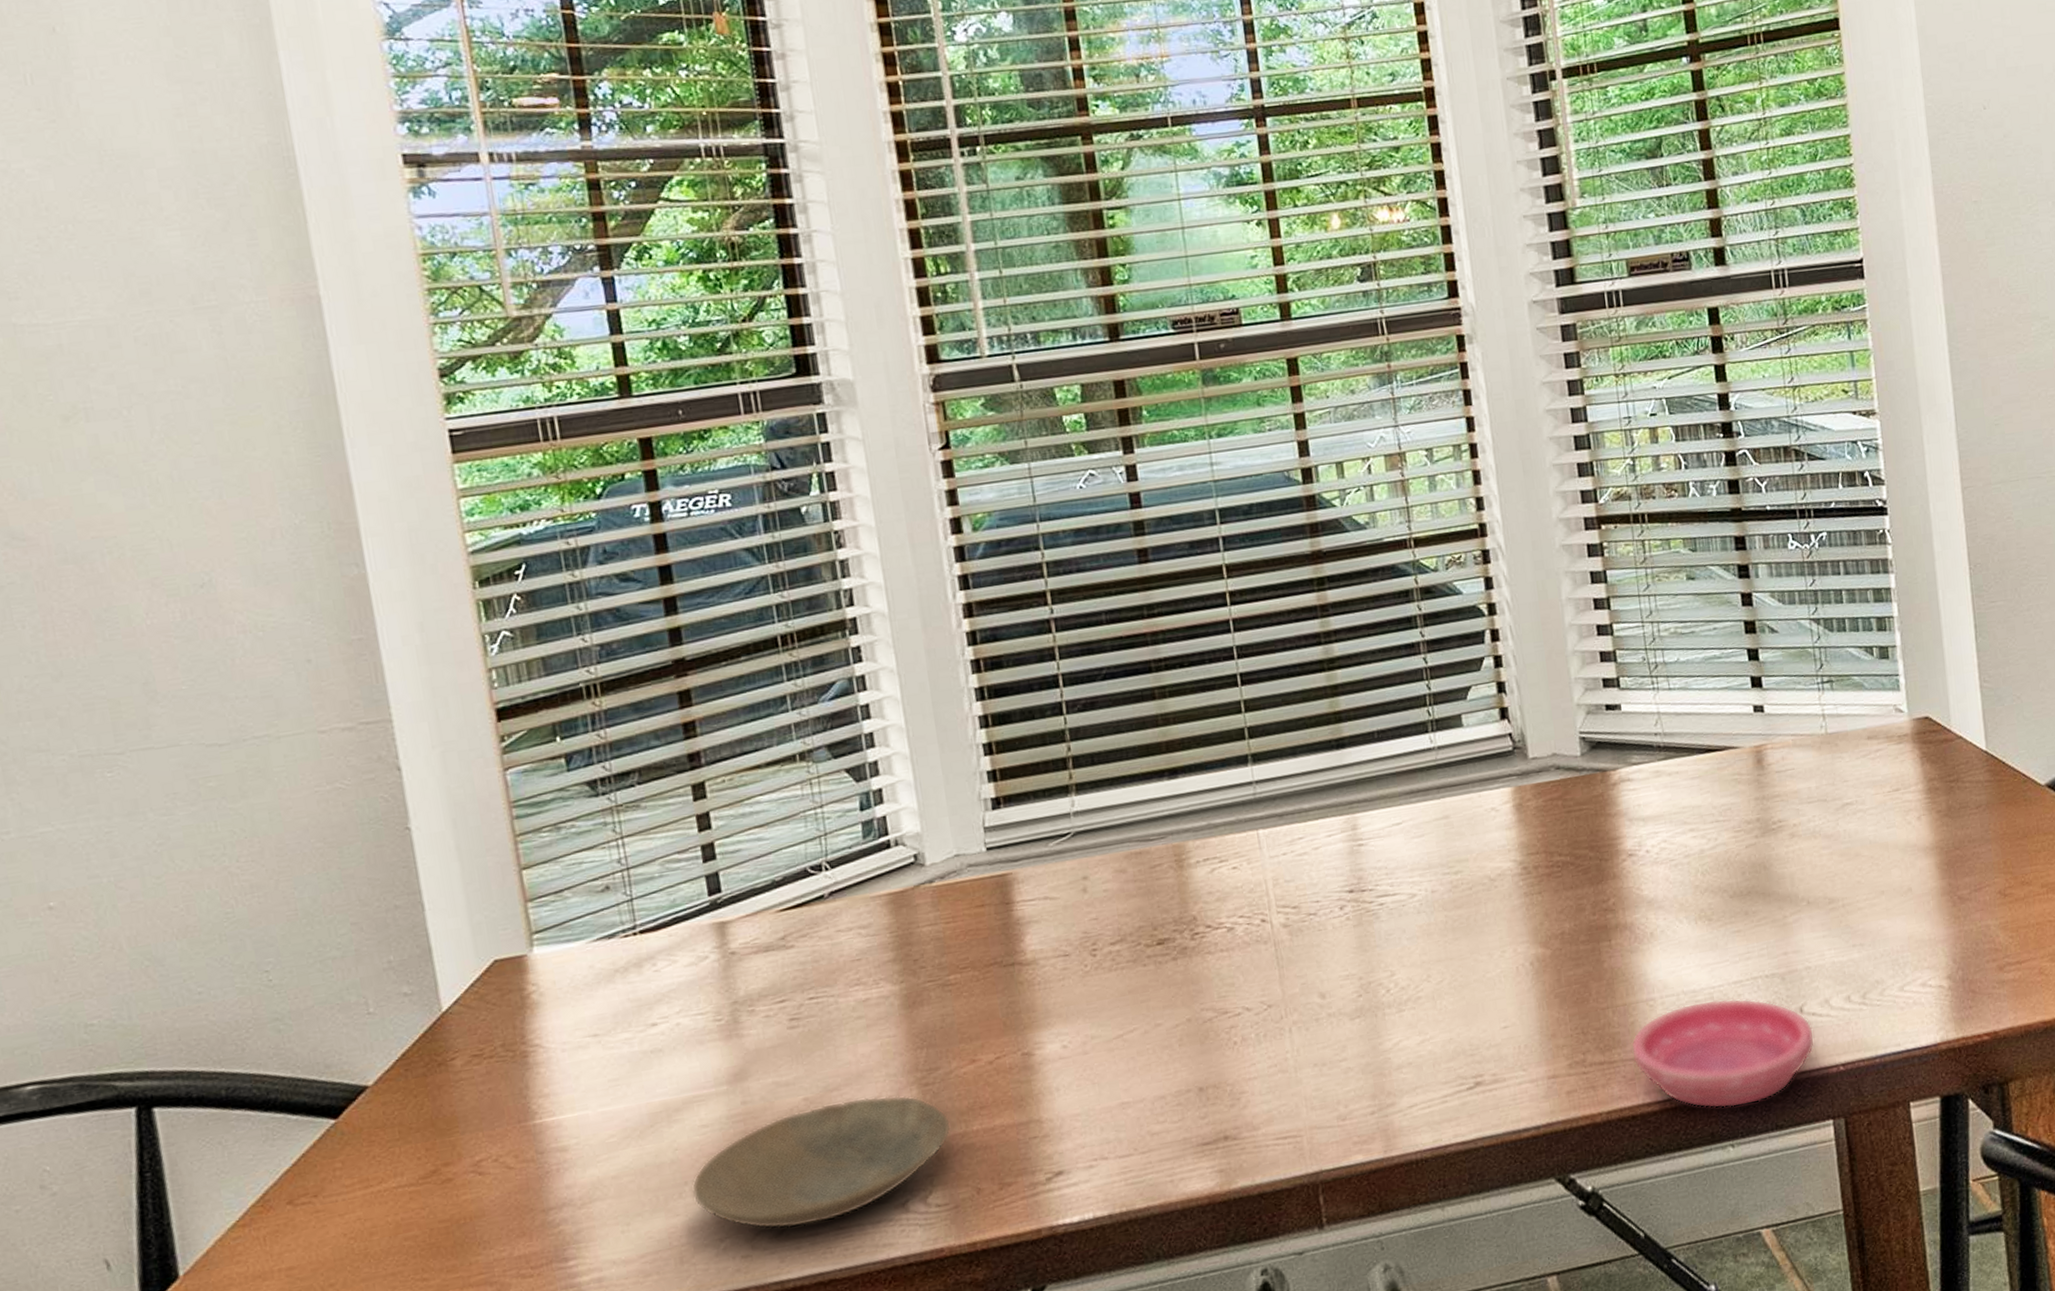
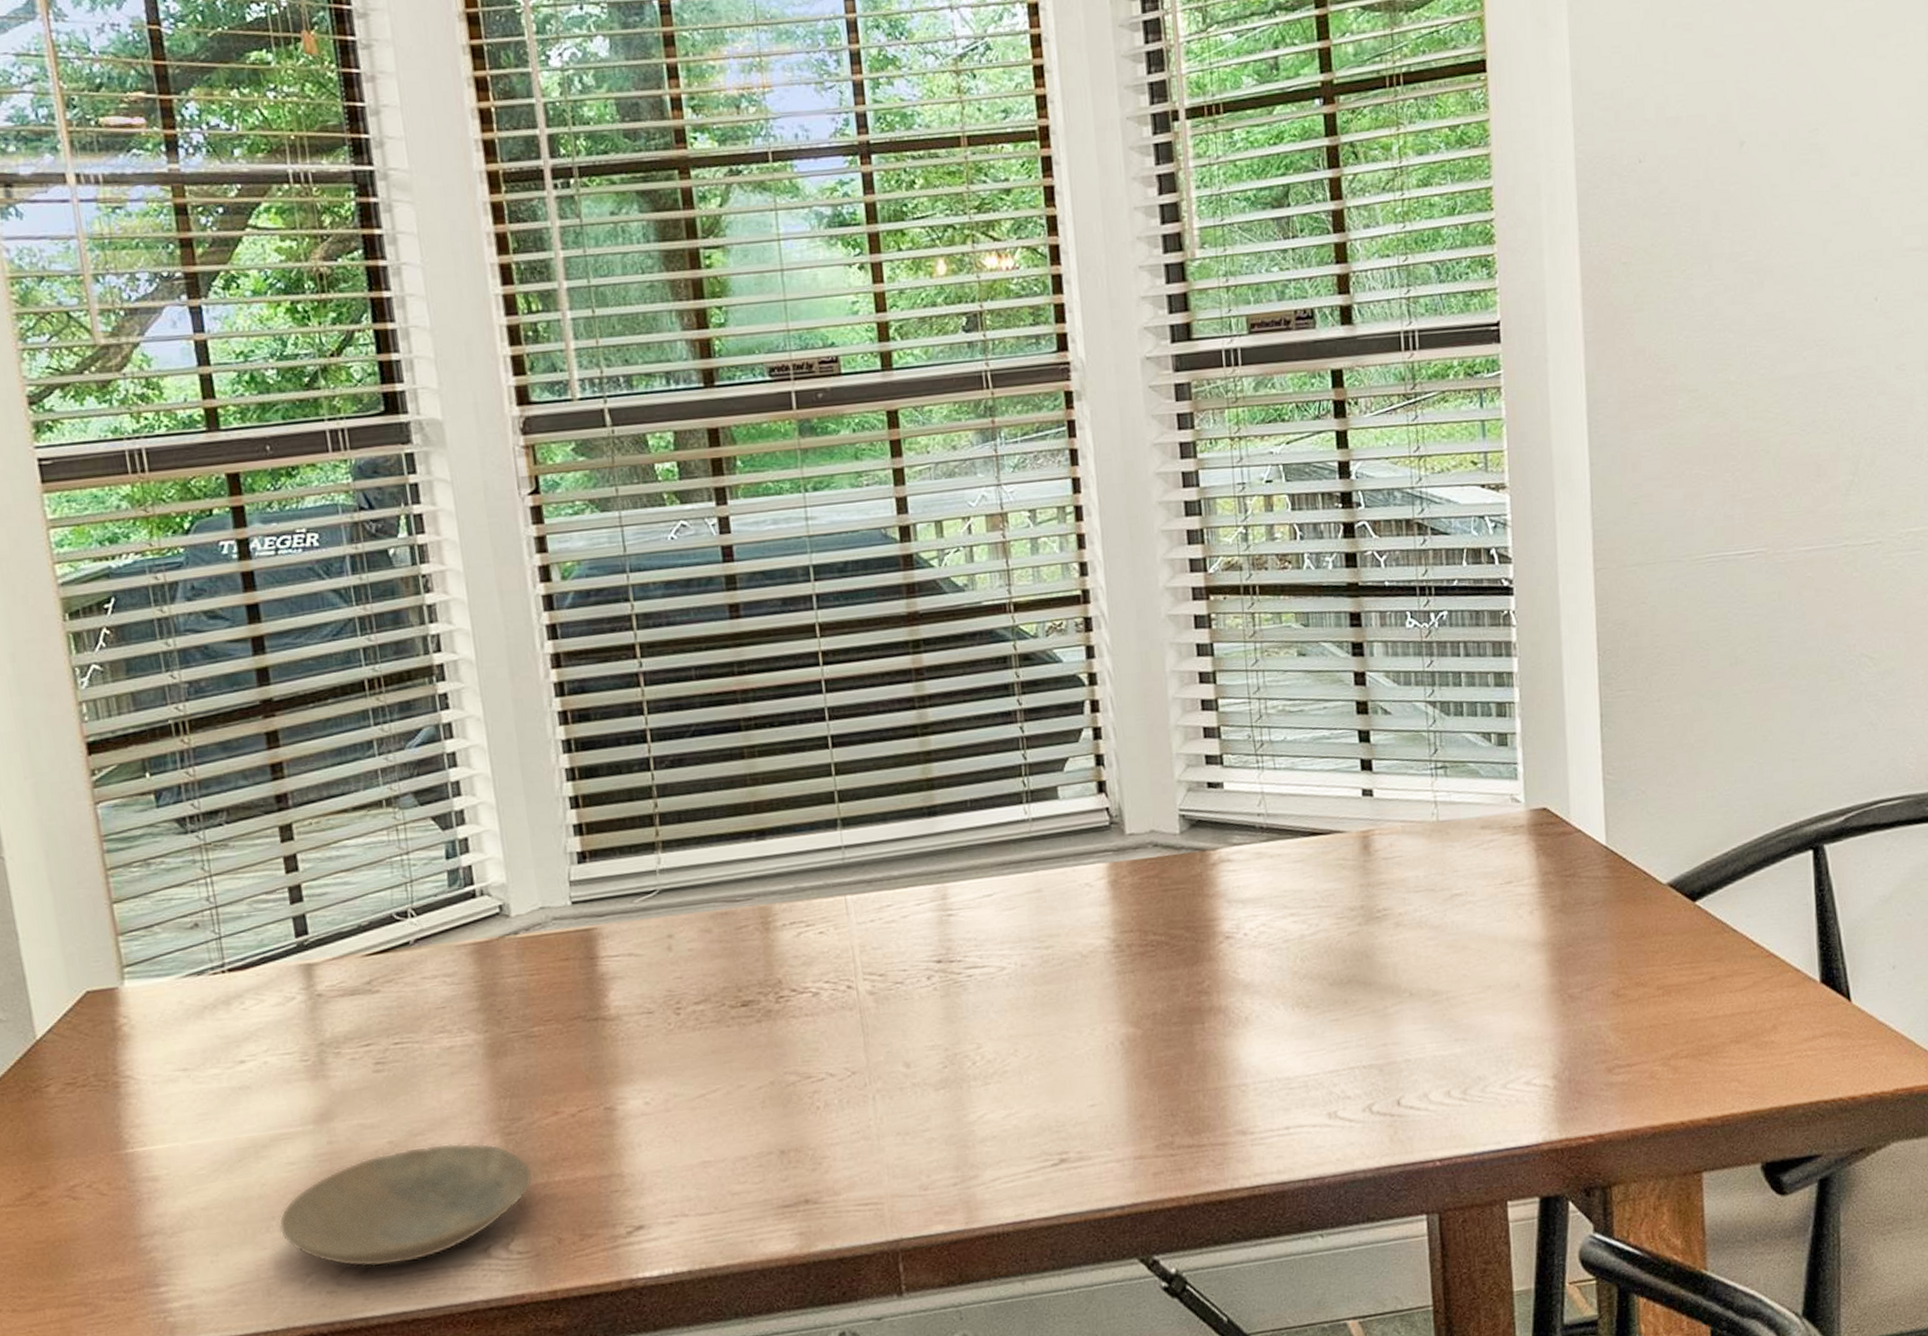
saucer: present [1631,998,1815,1109] -> none [1220,1087,1412,1198]

